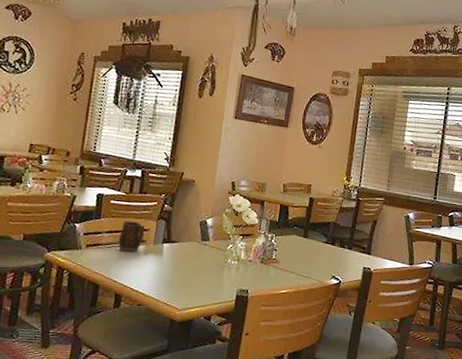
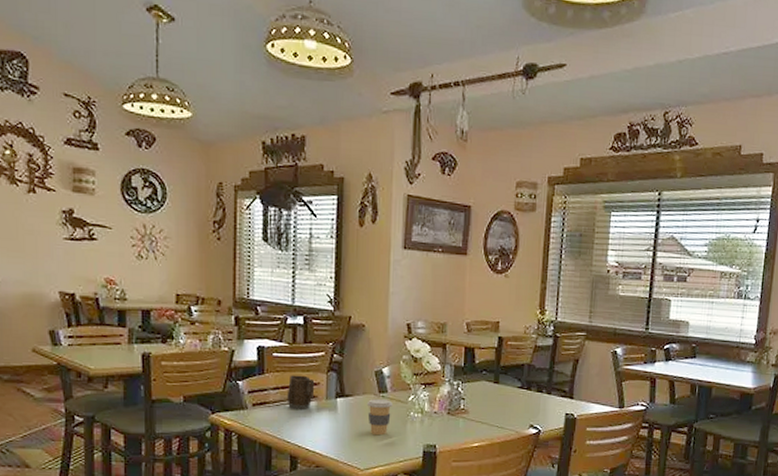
coffee cup: none [189,246,213,278] -> present [366,399,393,435]

